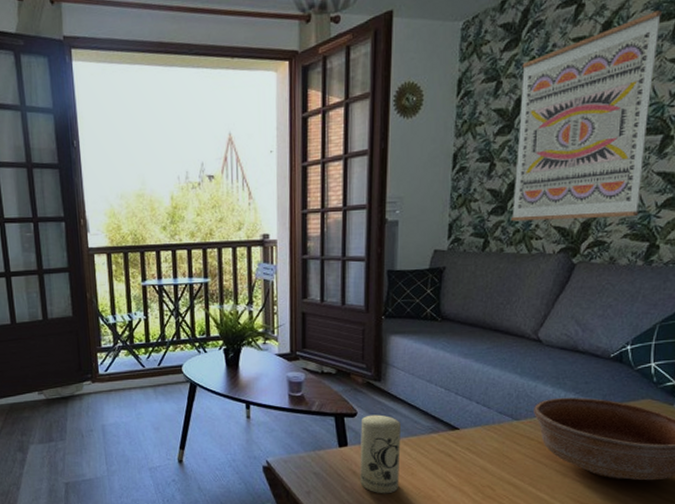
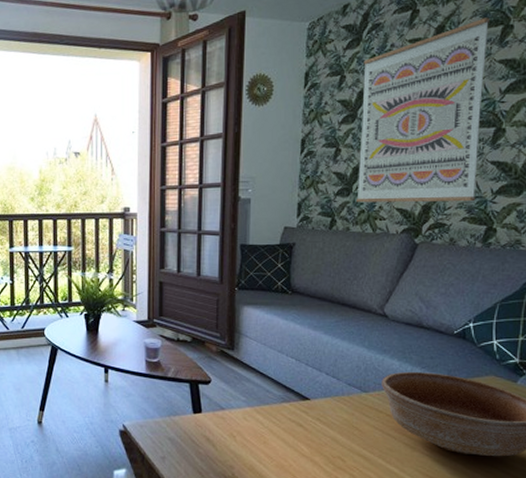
candle: present [360,414,401,494] -> none [213,382,253,462]

